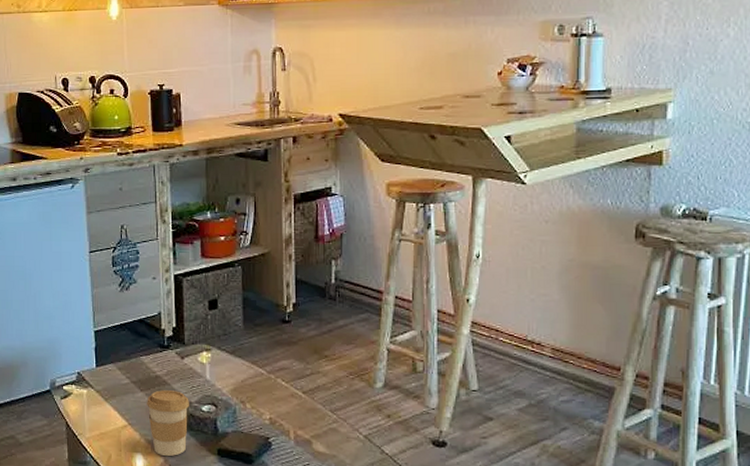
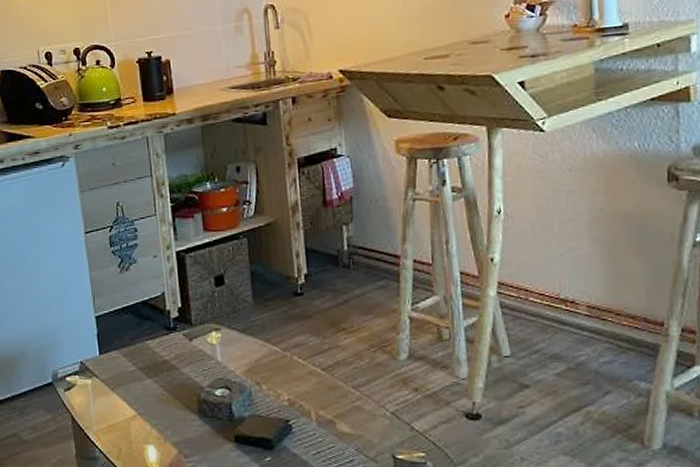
coffee cup: present [147,390,189,457] -> none [155,375,201,447]

